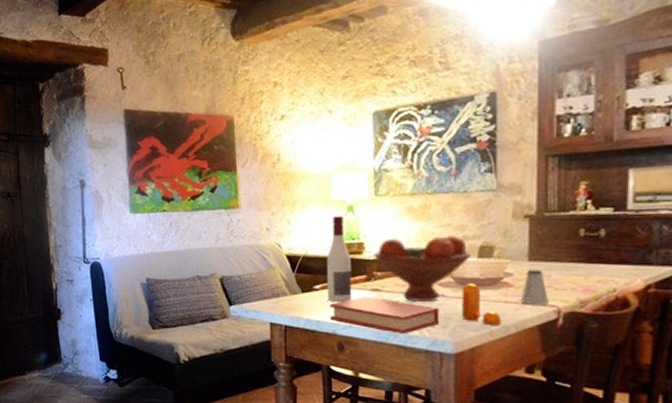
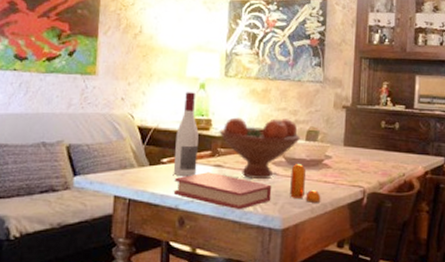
saltshaker: present [520,268,549,305] -> none [336,153,357,185]

